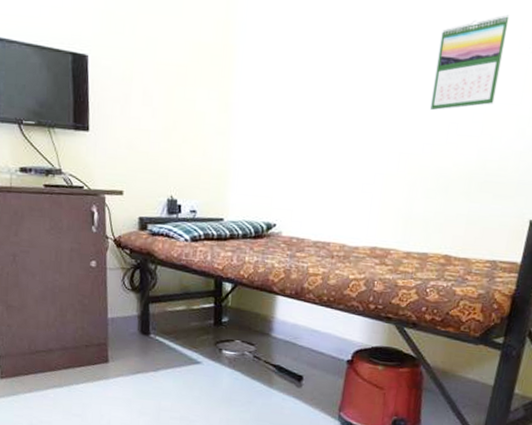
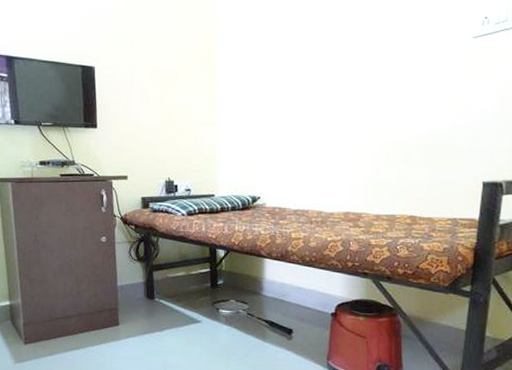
calendar: present [430,14,510,111] -> none [386,13,447,95]

